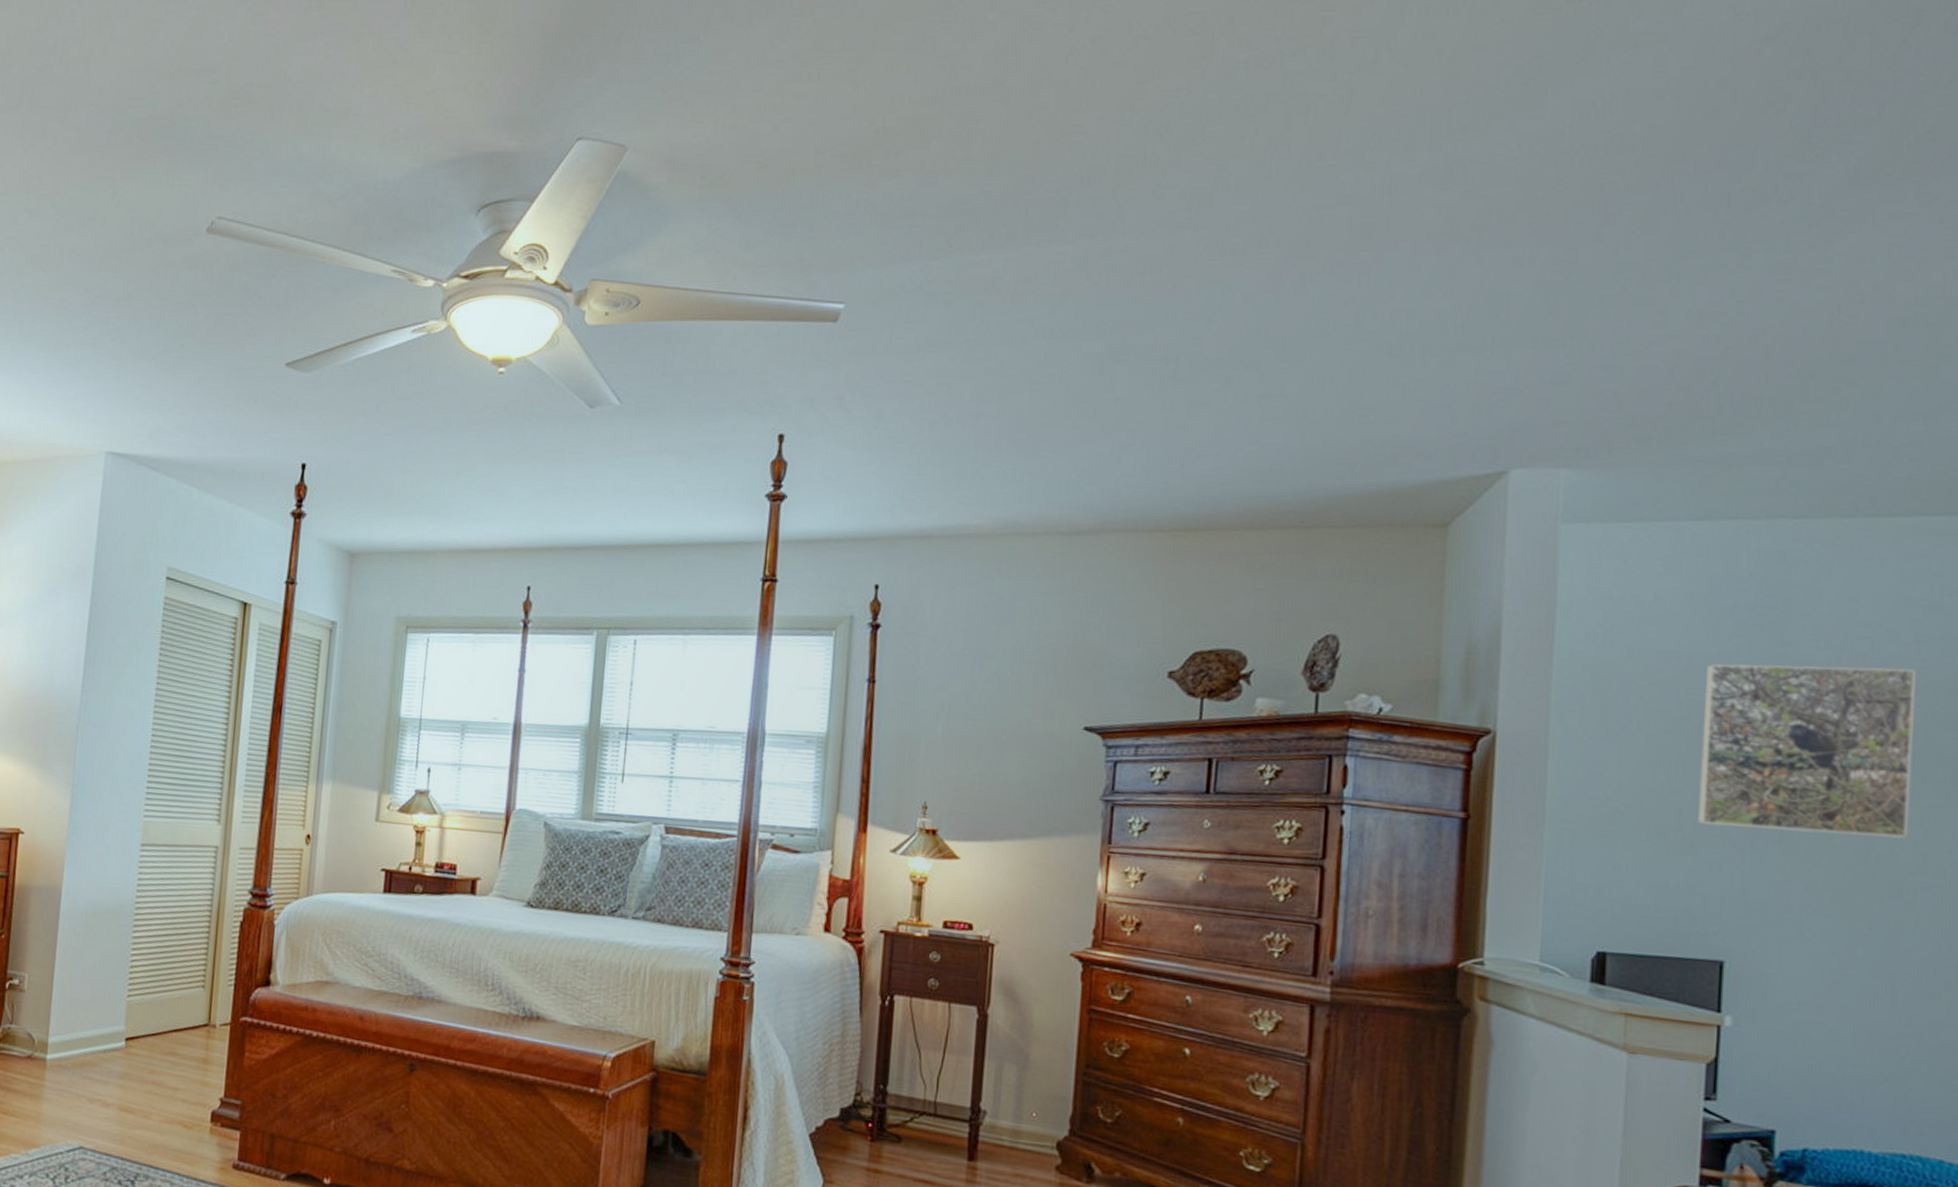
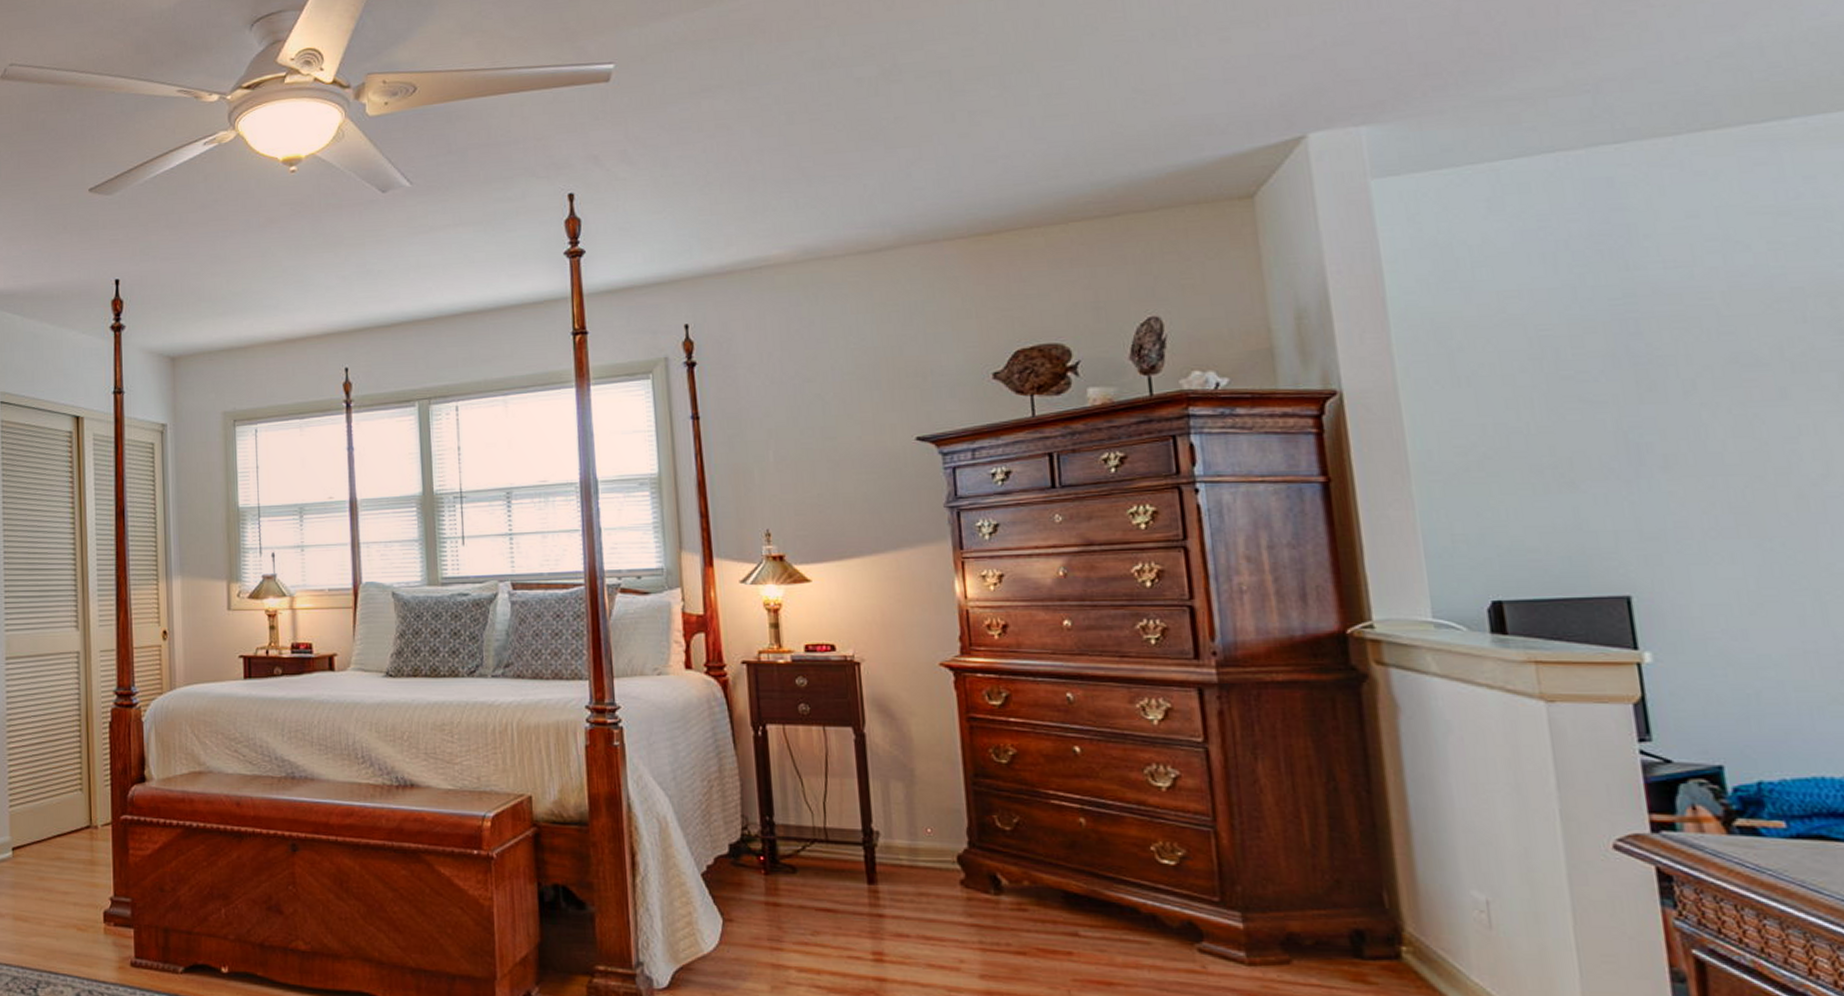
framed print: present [1698,664,1916,839] -> none [1550,277,1803,460]

